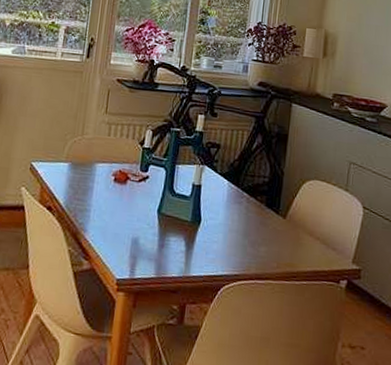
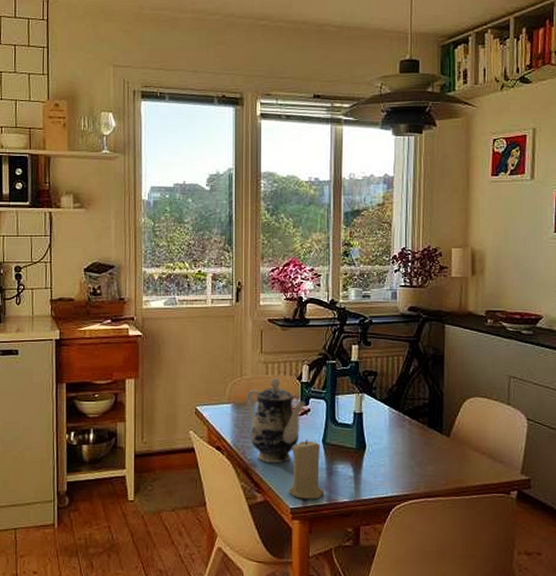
teapot: none [83,140,145,230] -> present [246,378,306,463]
candle: none [116,207,155,272] -> present [288,439,325,499]

